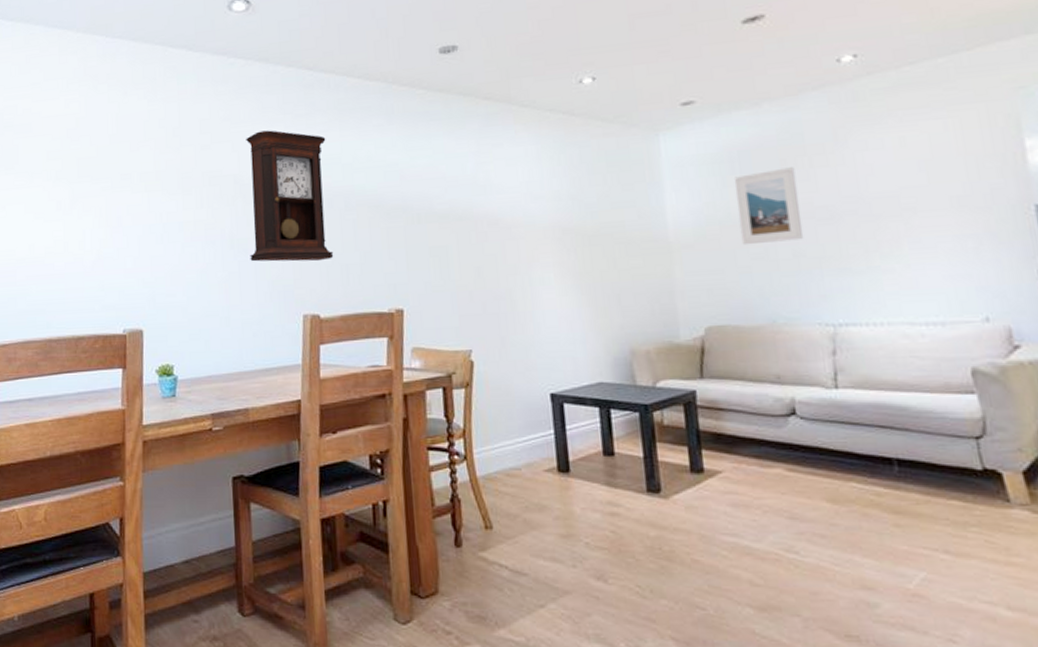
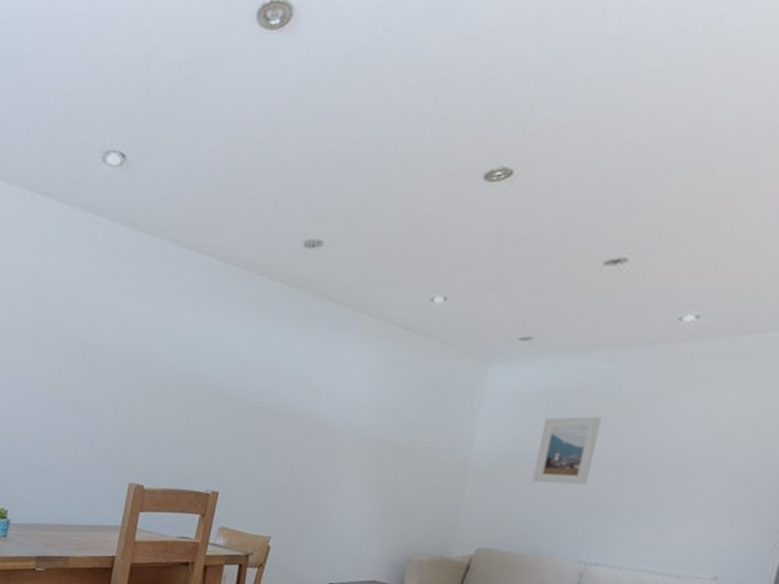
pendulum clock: present [246,130,334,262] -> none [88,300,178,437]

